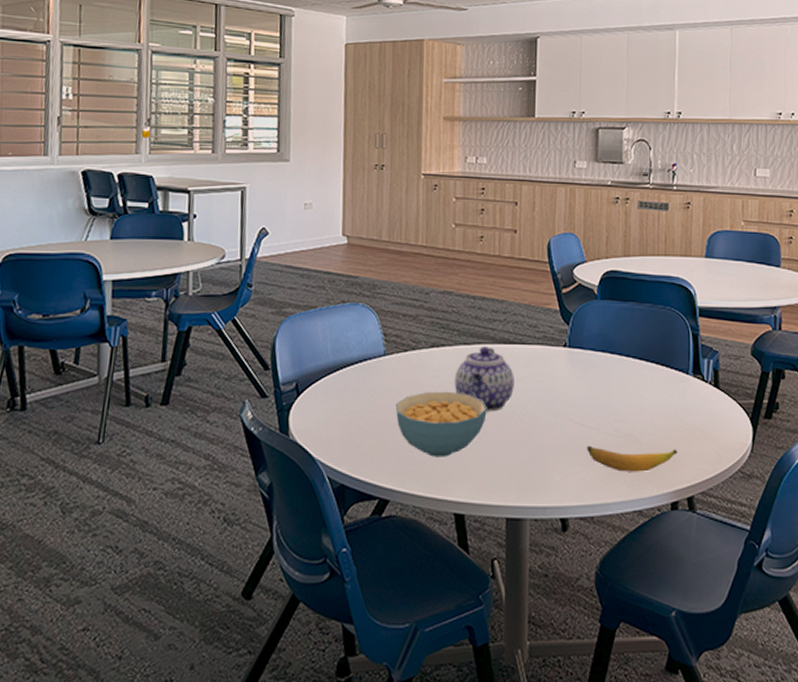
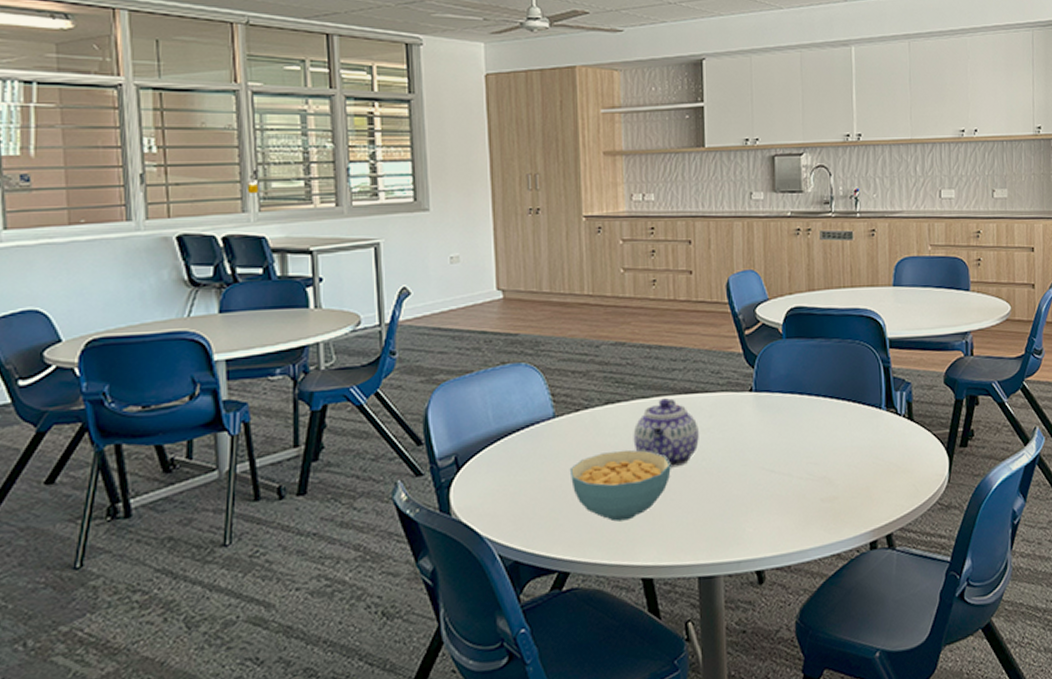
banana: present [587,445,678,472] -> none [780,487,874,516]

